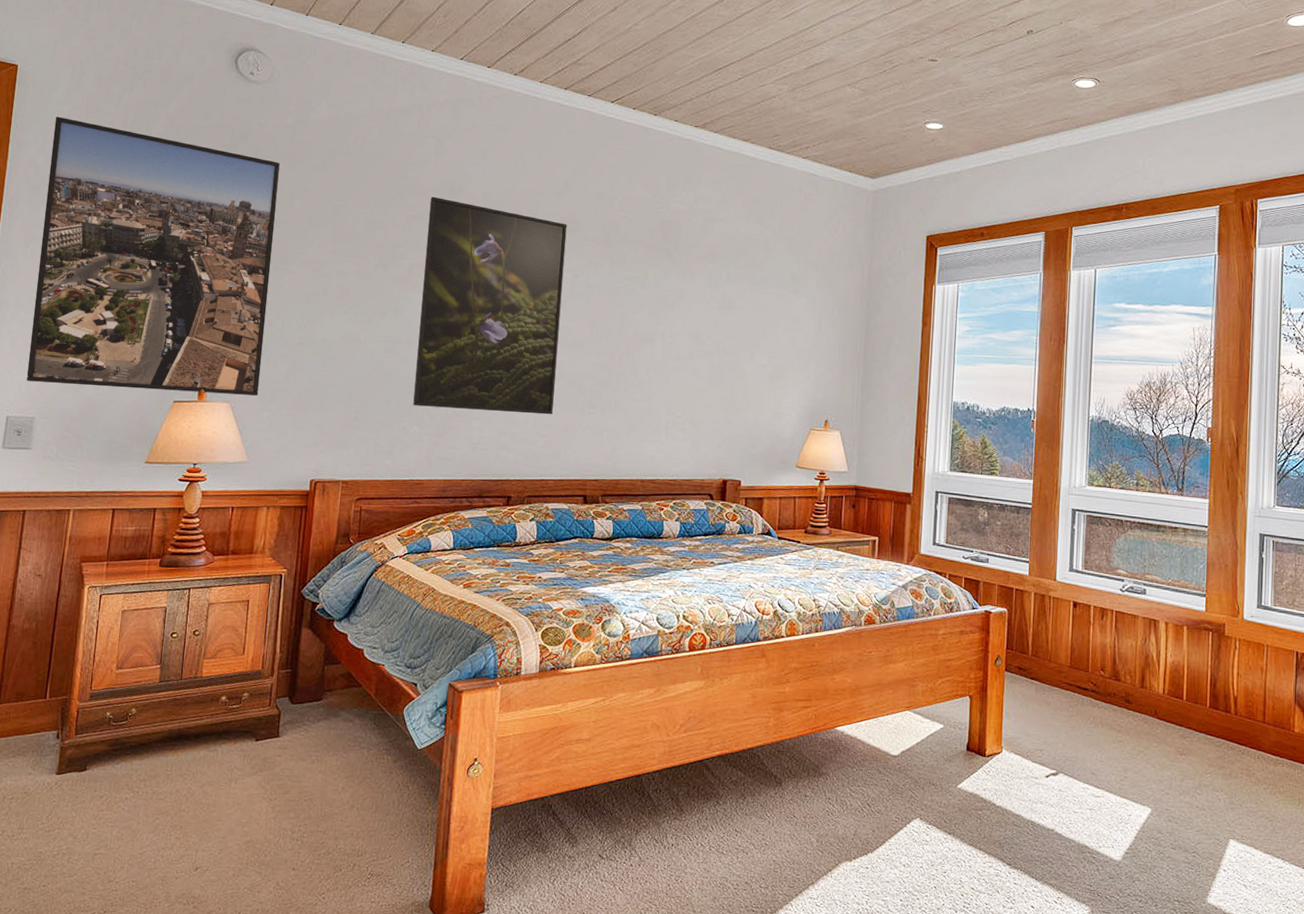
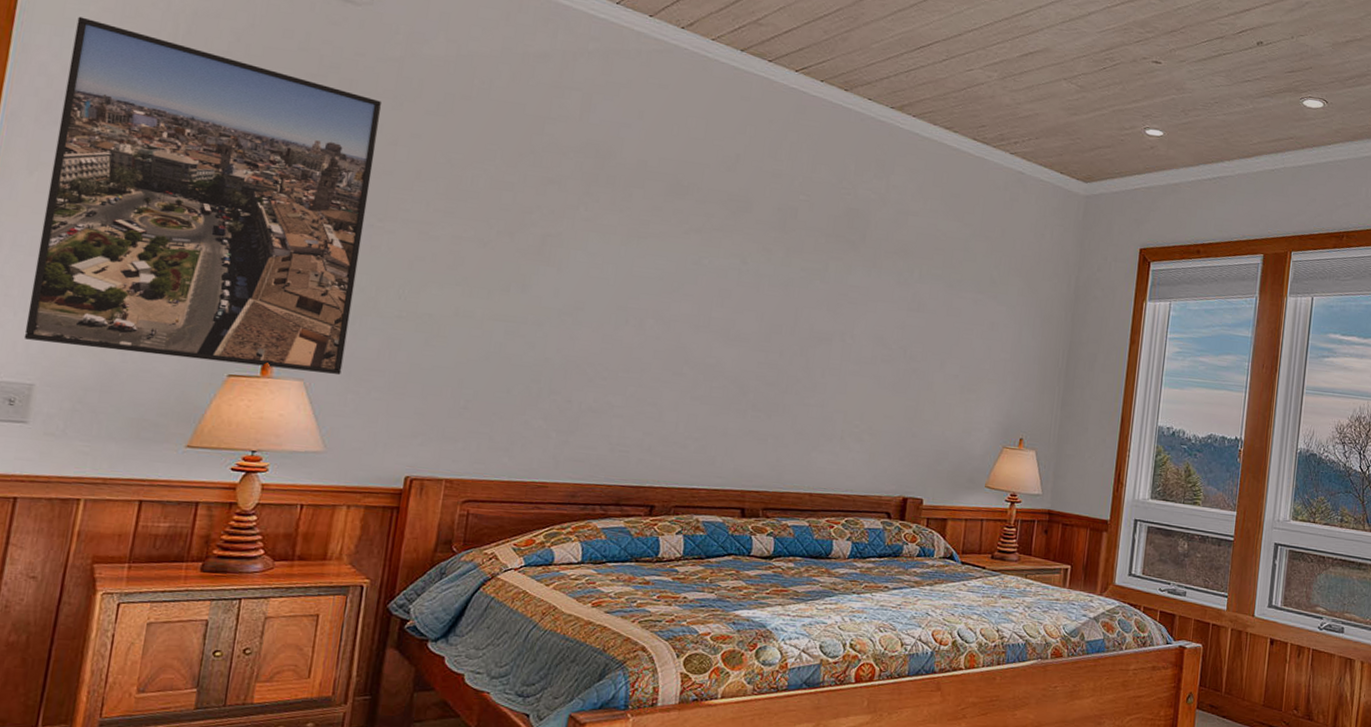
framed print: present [413,196,567,415] -> none [539,158,737,417]

